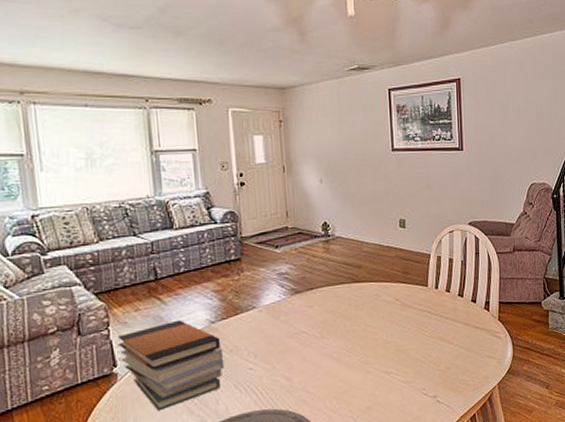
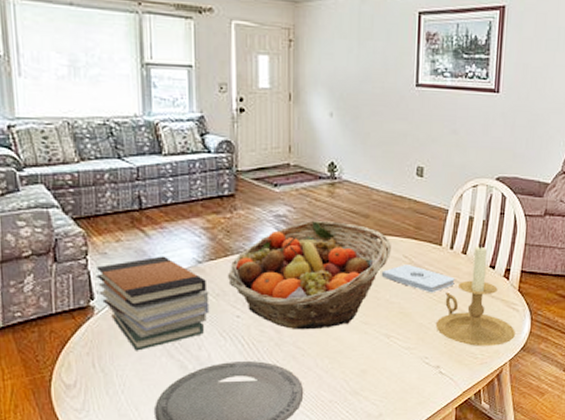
fruit basket: none [238,274,384,376] -> present [227,220,391,330]
notepad: none [377,306,442,330] -> present [381,265,455,293]
candle holder: none [429,281,500,374] -> present [435,243,515,346]

